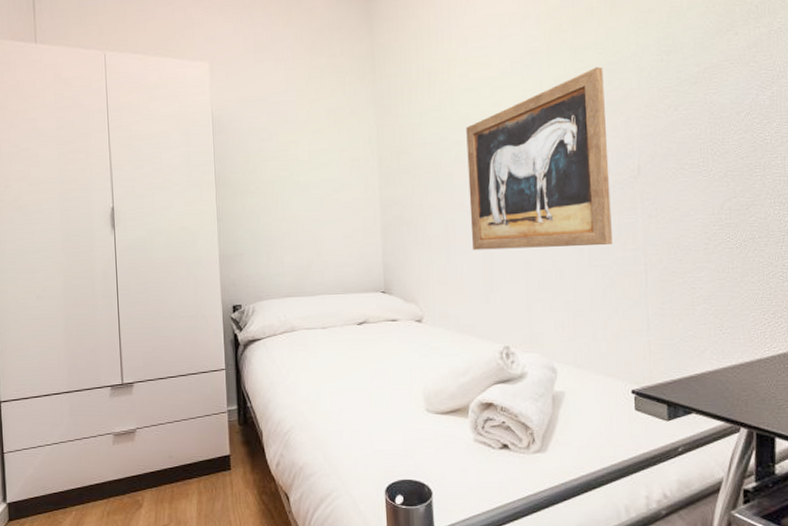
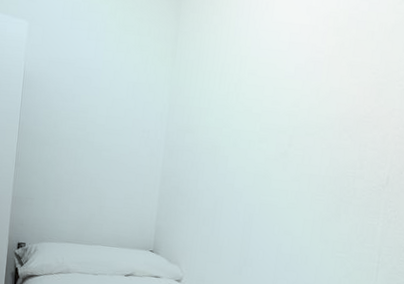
wall art: present [466,66,612,250] -> none [235,84,373,241]

